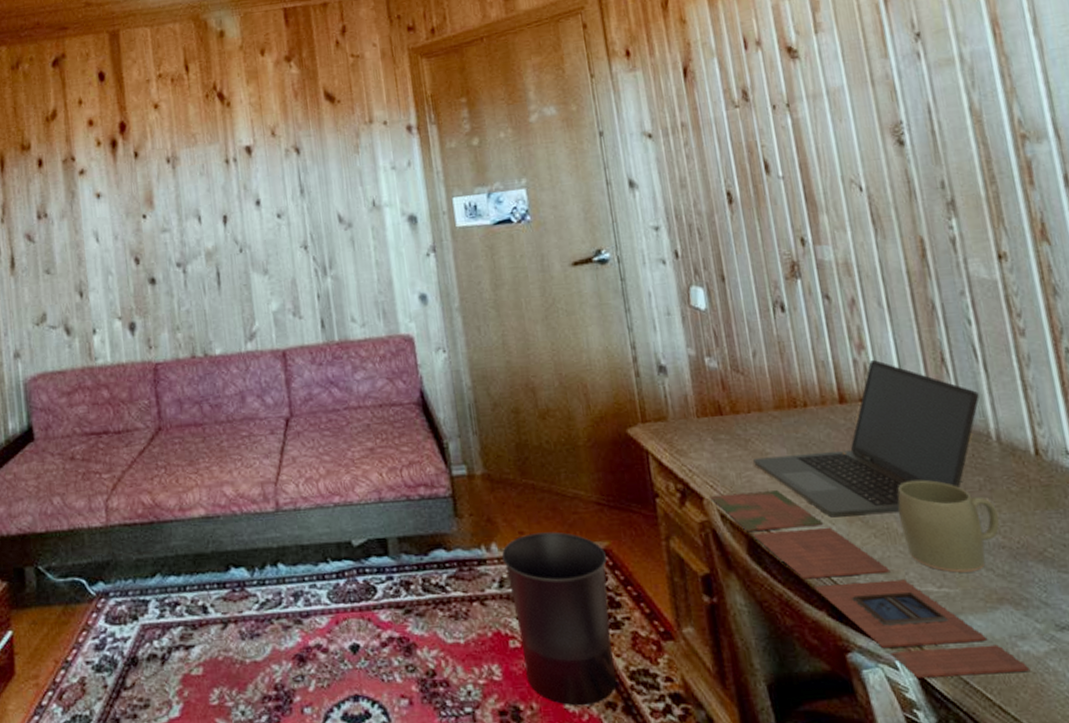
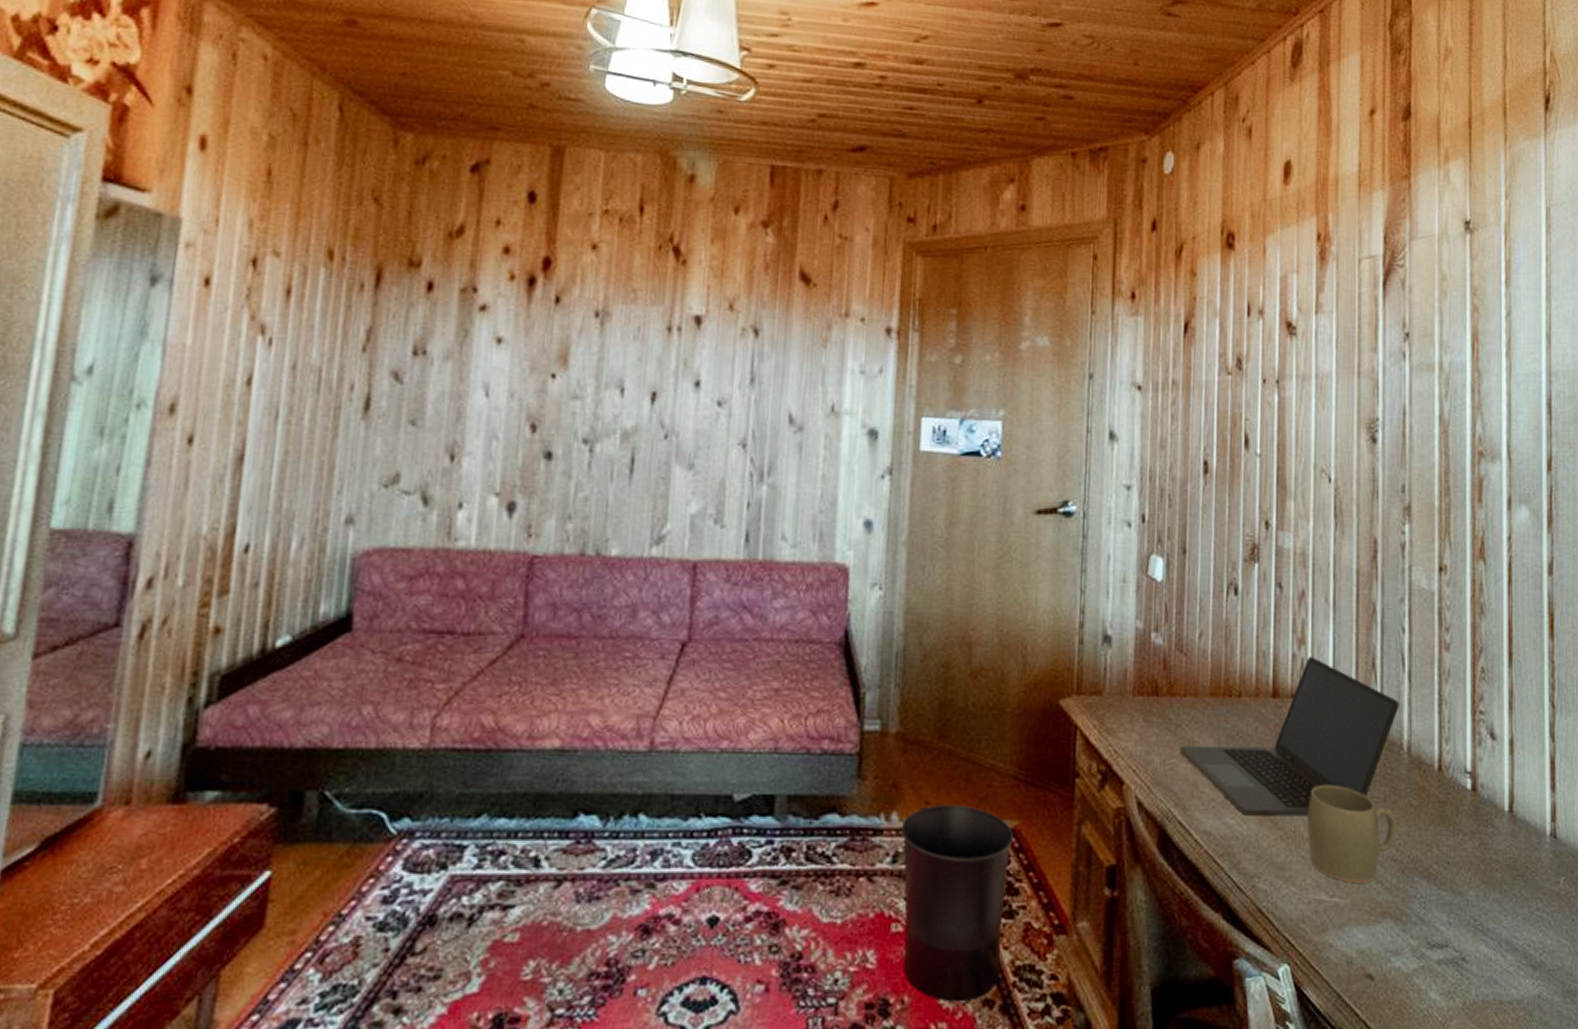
papers: present [710,490,1031,678] -> none [1130,781,1398,989]

